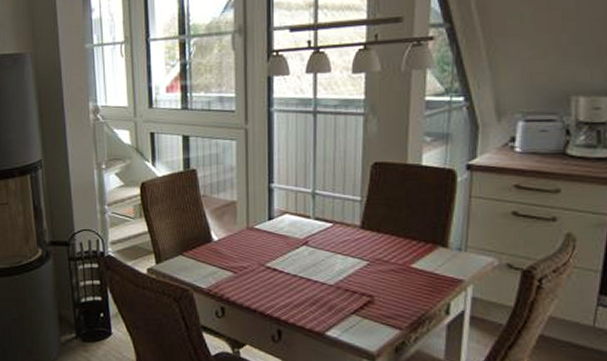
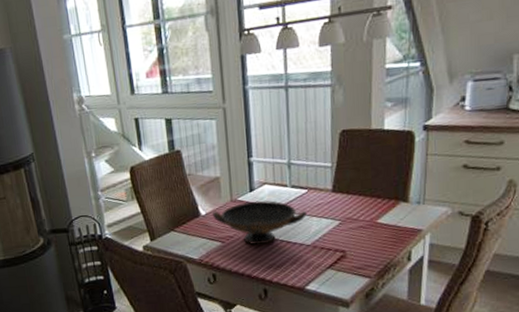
decorative bowl: none [225,230,332,280] -> present [212,200,308,245]

